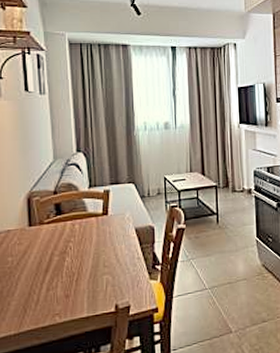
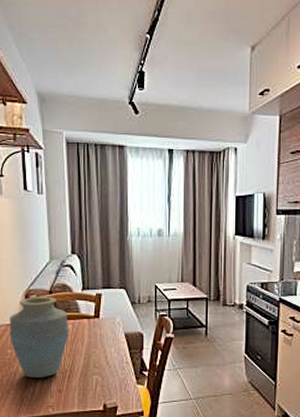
vase: none [10,197,76,285] -> present [10,296,69,378]

